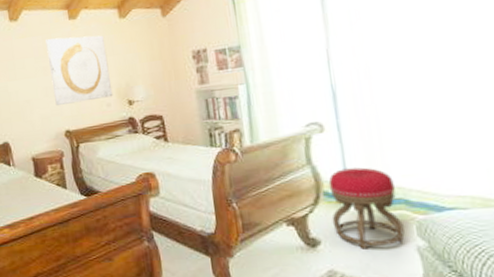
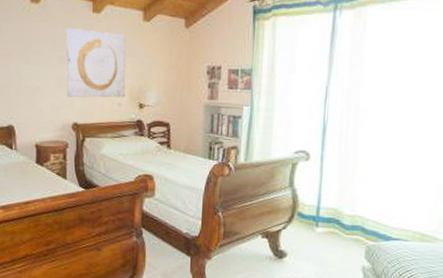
stool: present [328,167,405,250] -> none [300,194,357,265]

